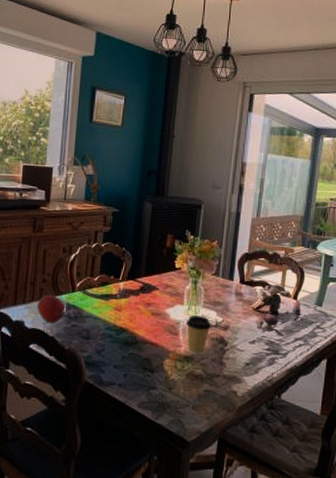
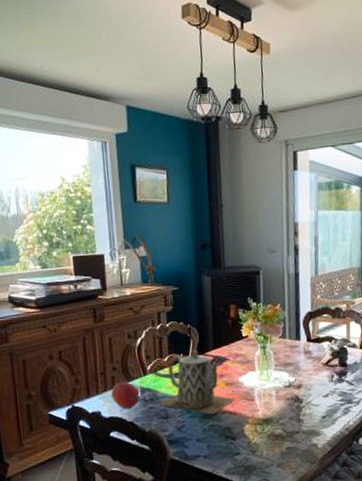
teapot: none [82,273,159,343] -> present [159,348,235,415]
coffee cup: present [185,315,212,356] -> none [260,378,286,417]

